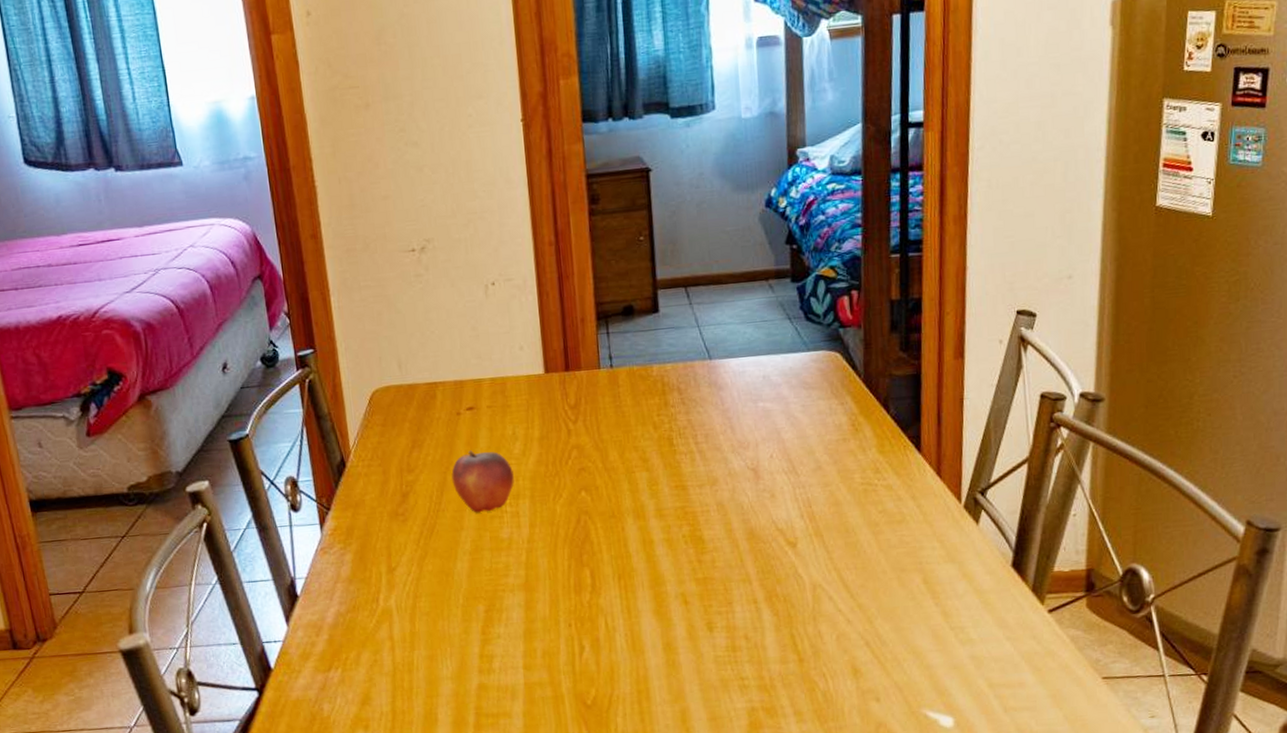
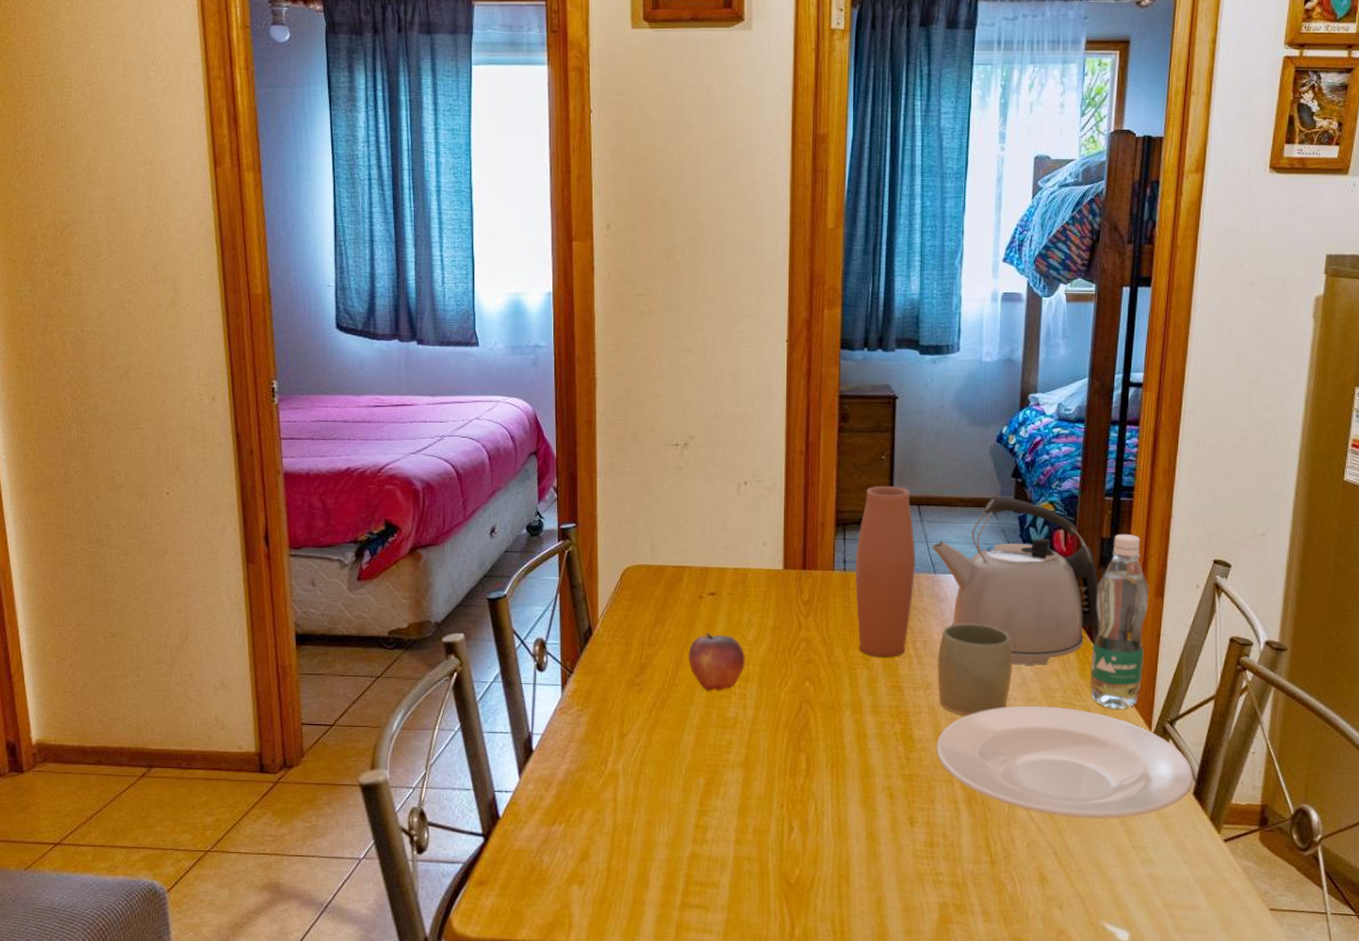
vase: none [621,269,689,457] -> present [854,485,917,658]
kettle: none [703,266,896,449] -> present [931,496,1100,665]
mug: none [721,409,805,509] -> present [937,624,1012,715]
plate: none [729,488,1011,605] -> present [936,705,1194,819]
bottle: none [889,292,948,485] -> present [1090,533,1150,709]

